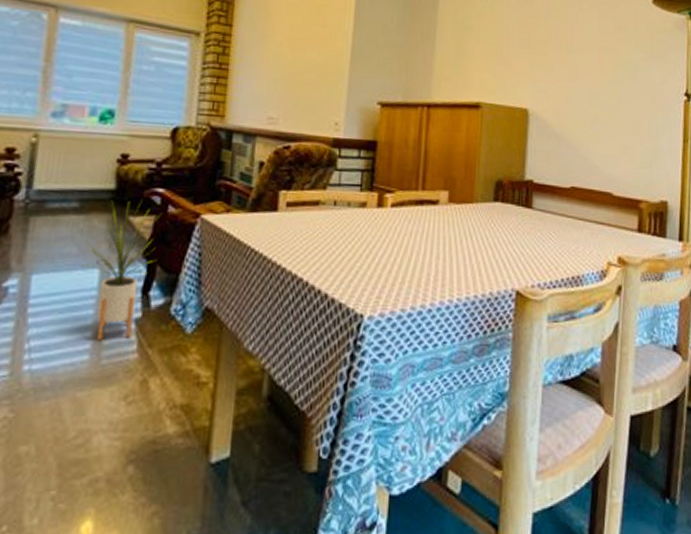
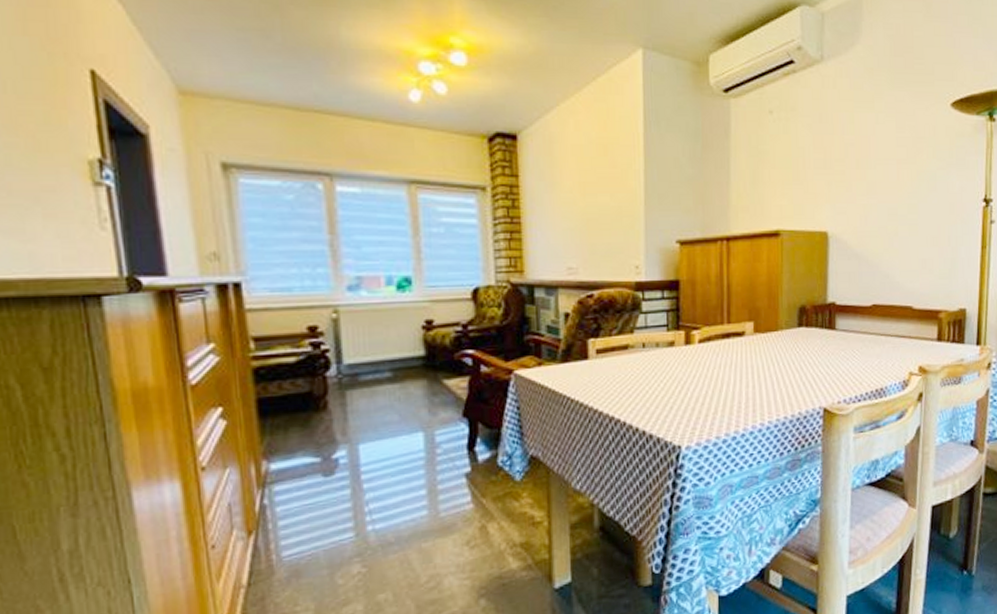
house plant: present [80,200,161,341] -> none [404,365,478,497]

